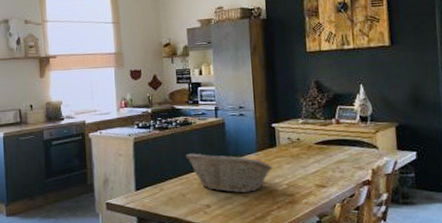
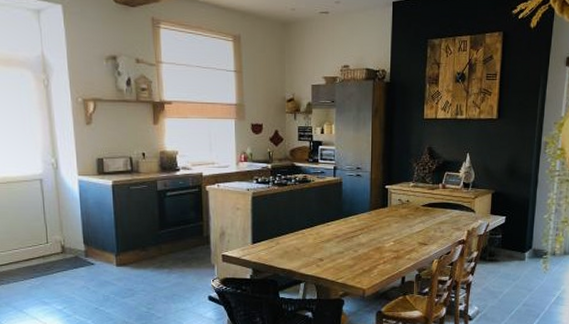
fruit basket: present [186,153,273,193] -> none [303,210,383,249]

